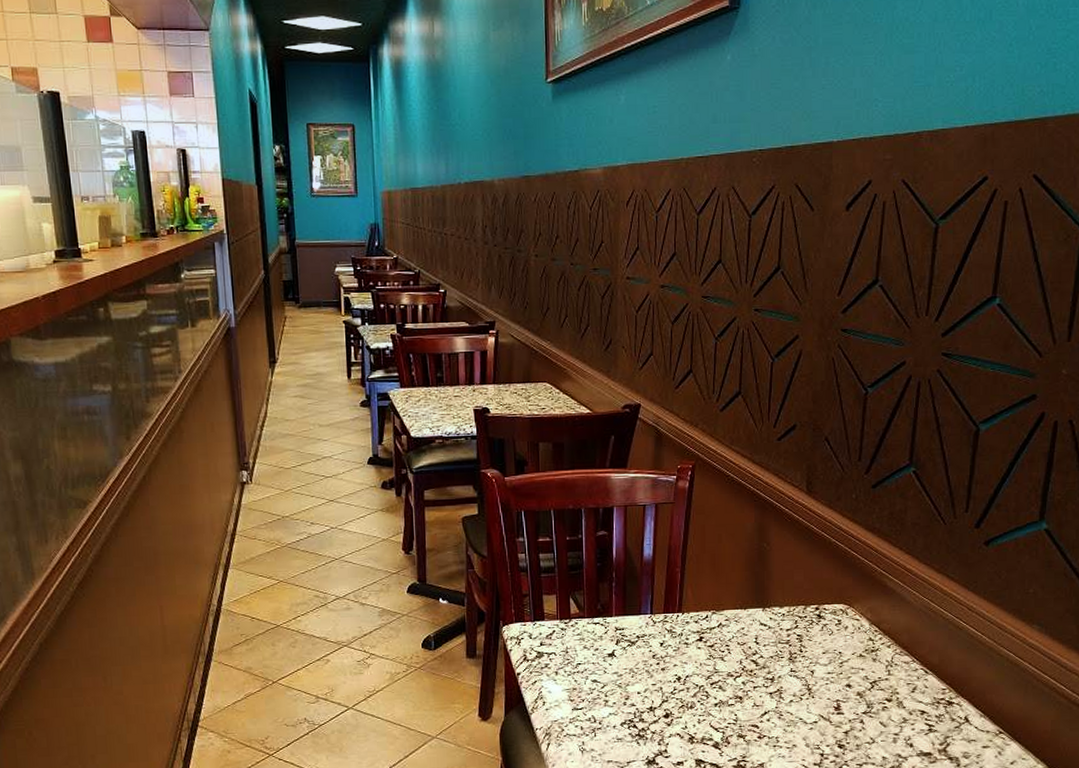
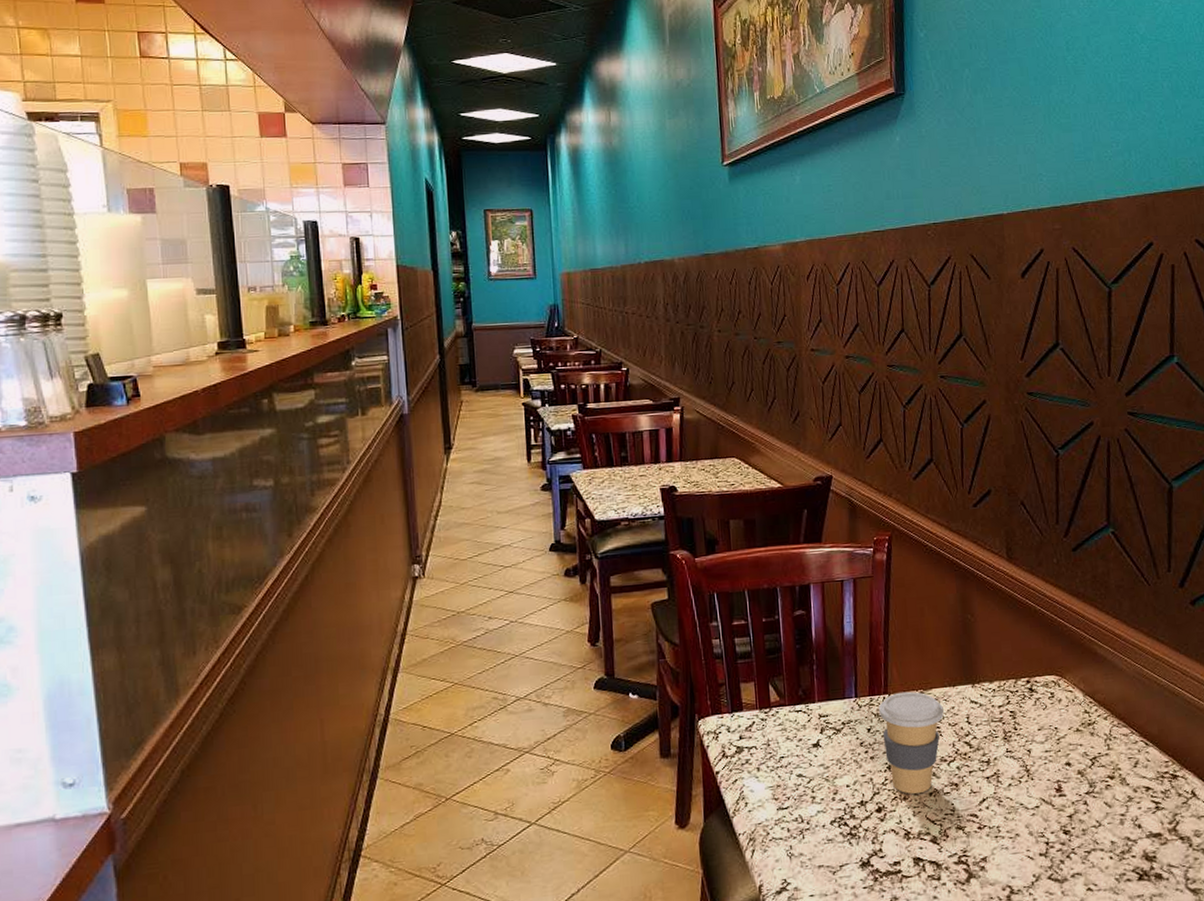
coffee cup: none [672,611,734,704] -> present [879,691,944,795]

